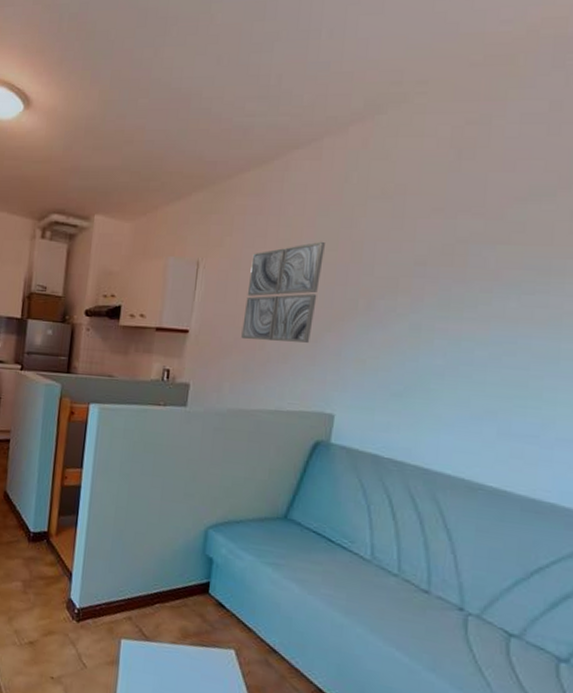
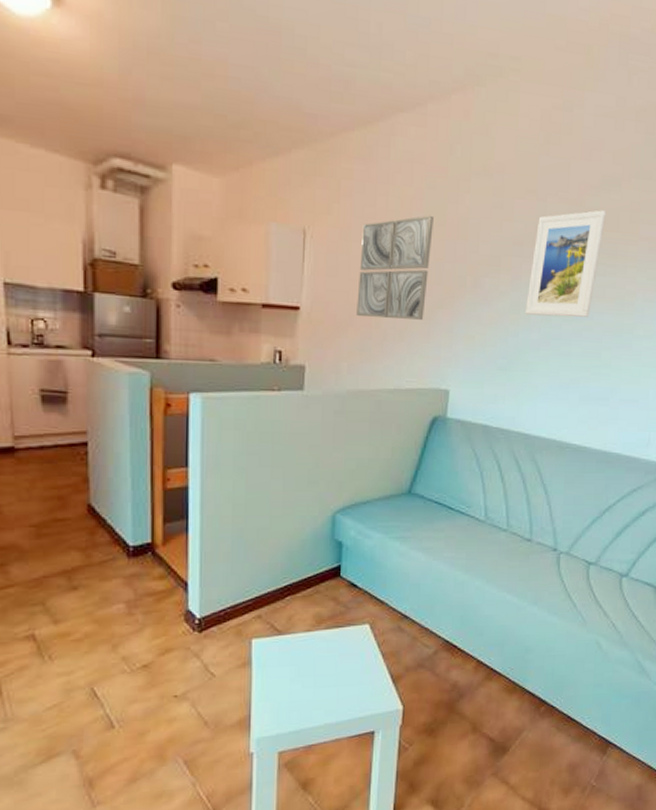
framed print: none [426,223,537,341] -> present [524,210,607,317]

